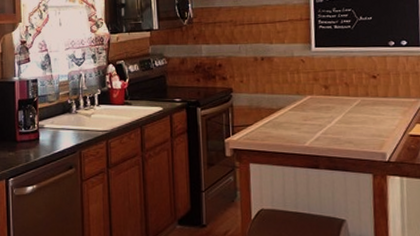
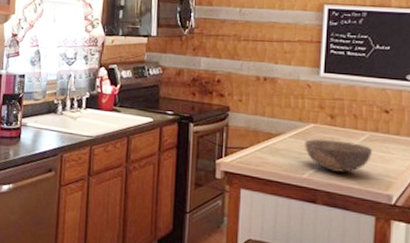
bowl: none [304,108,366,137] -> present [305,139,373,173]

